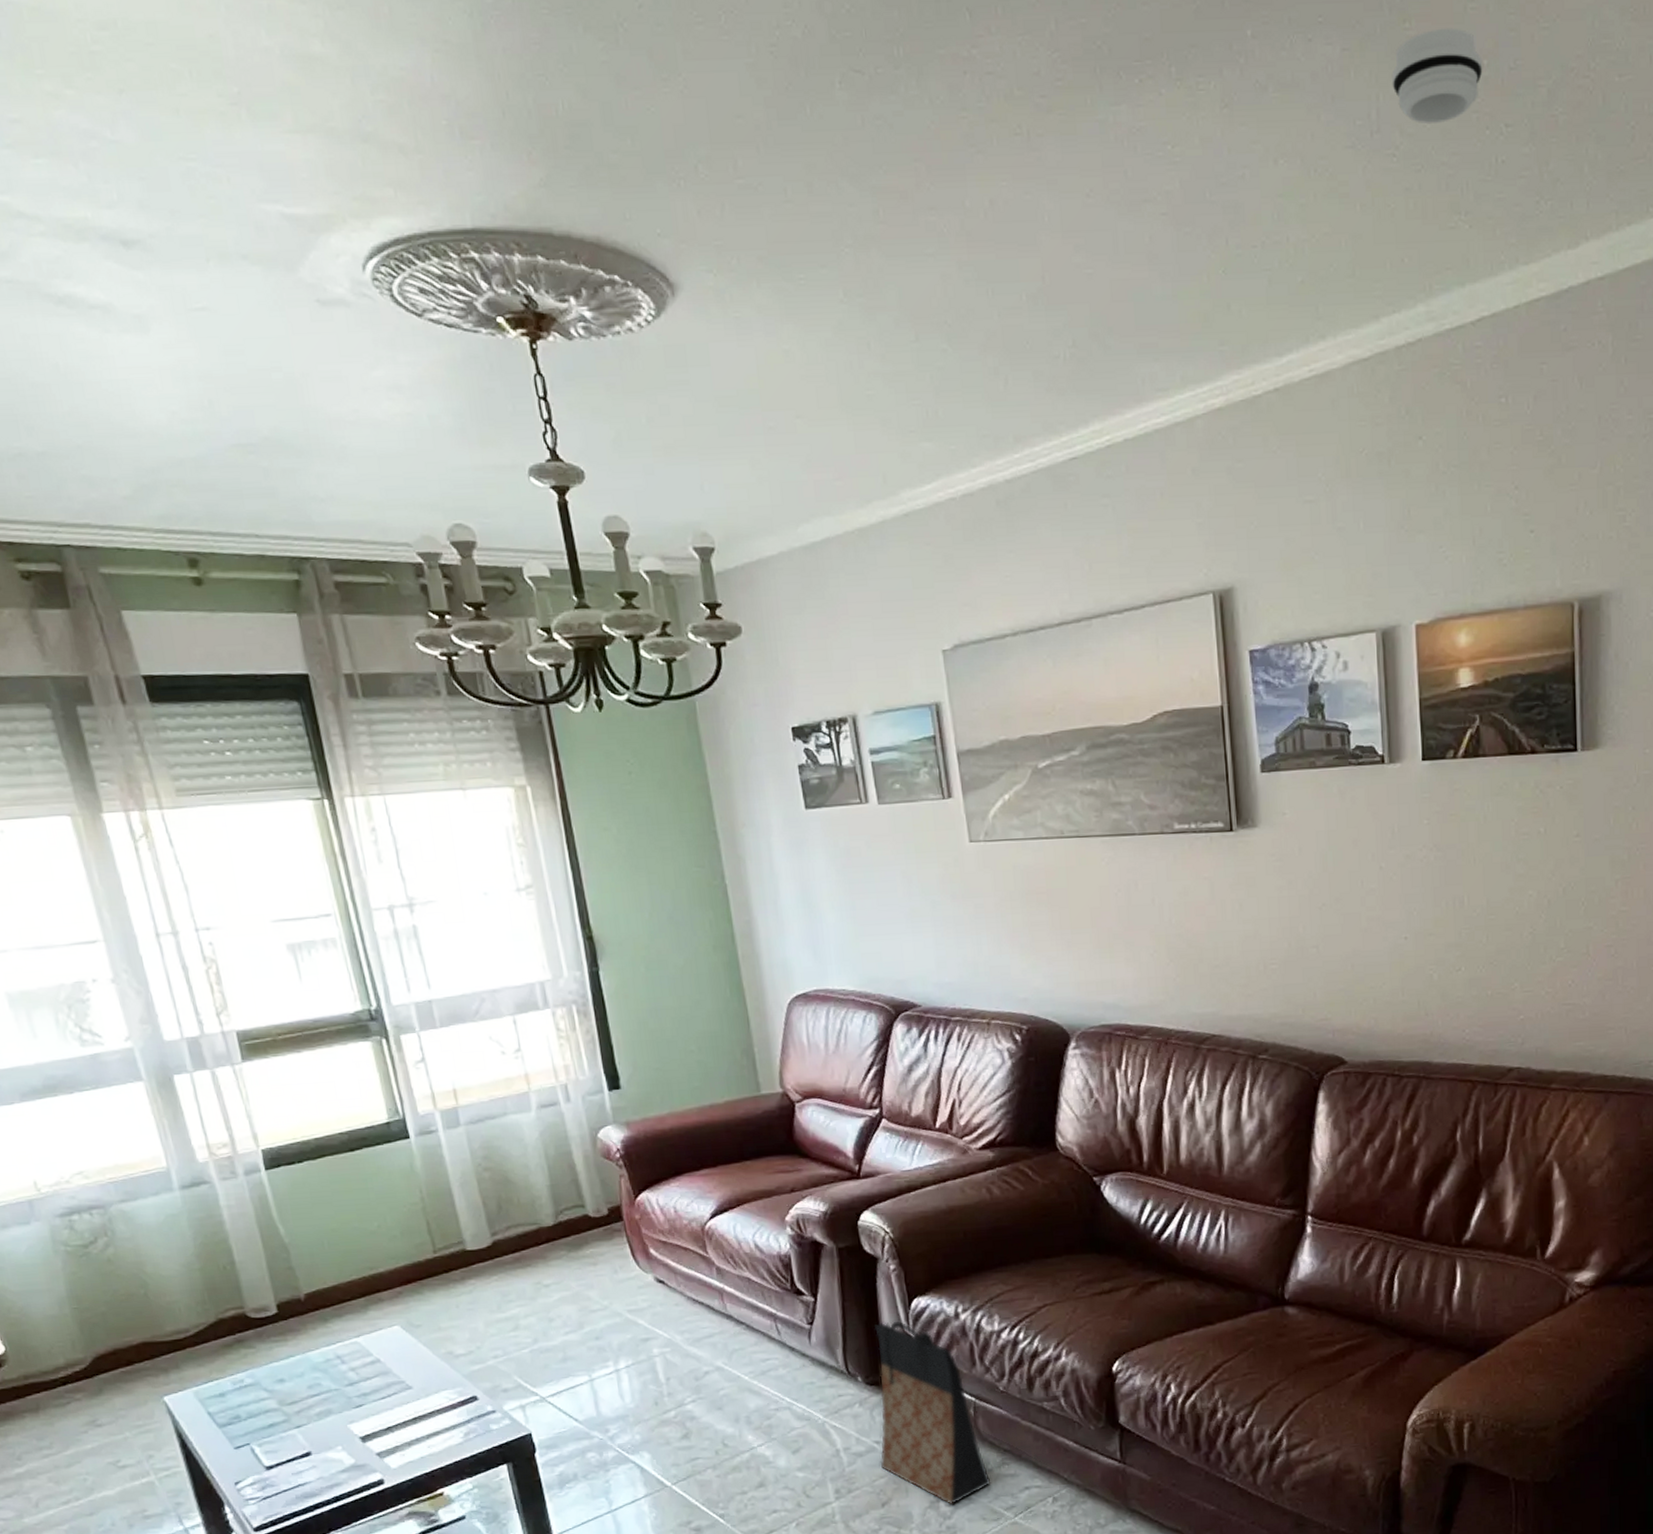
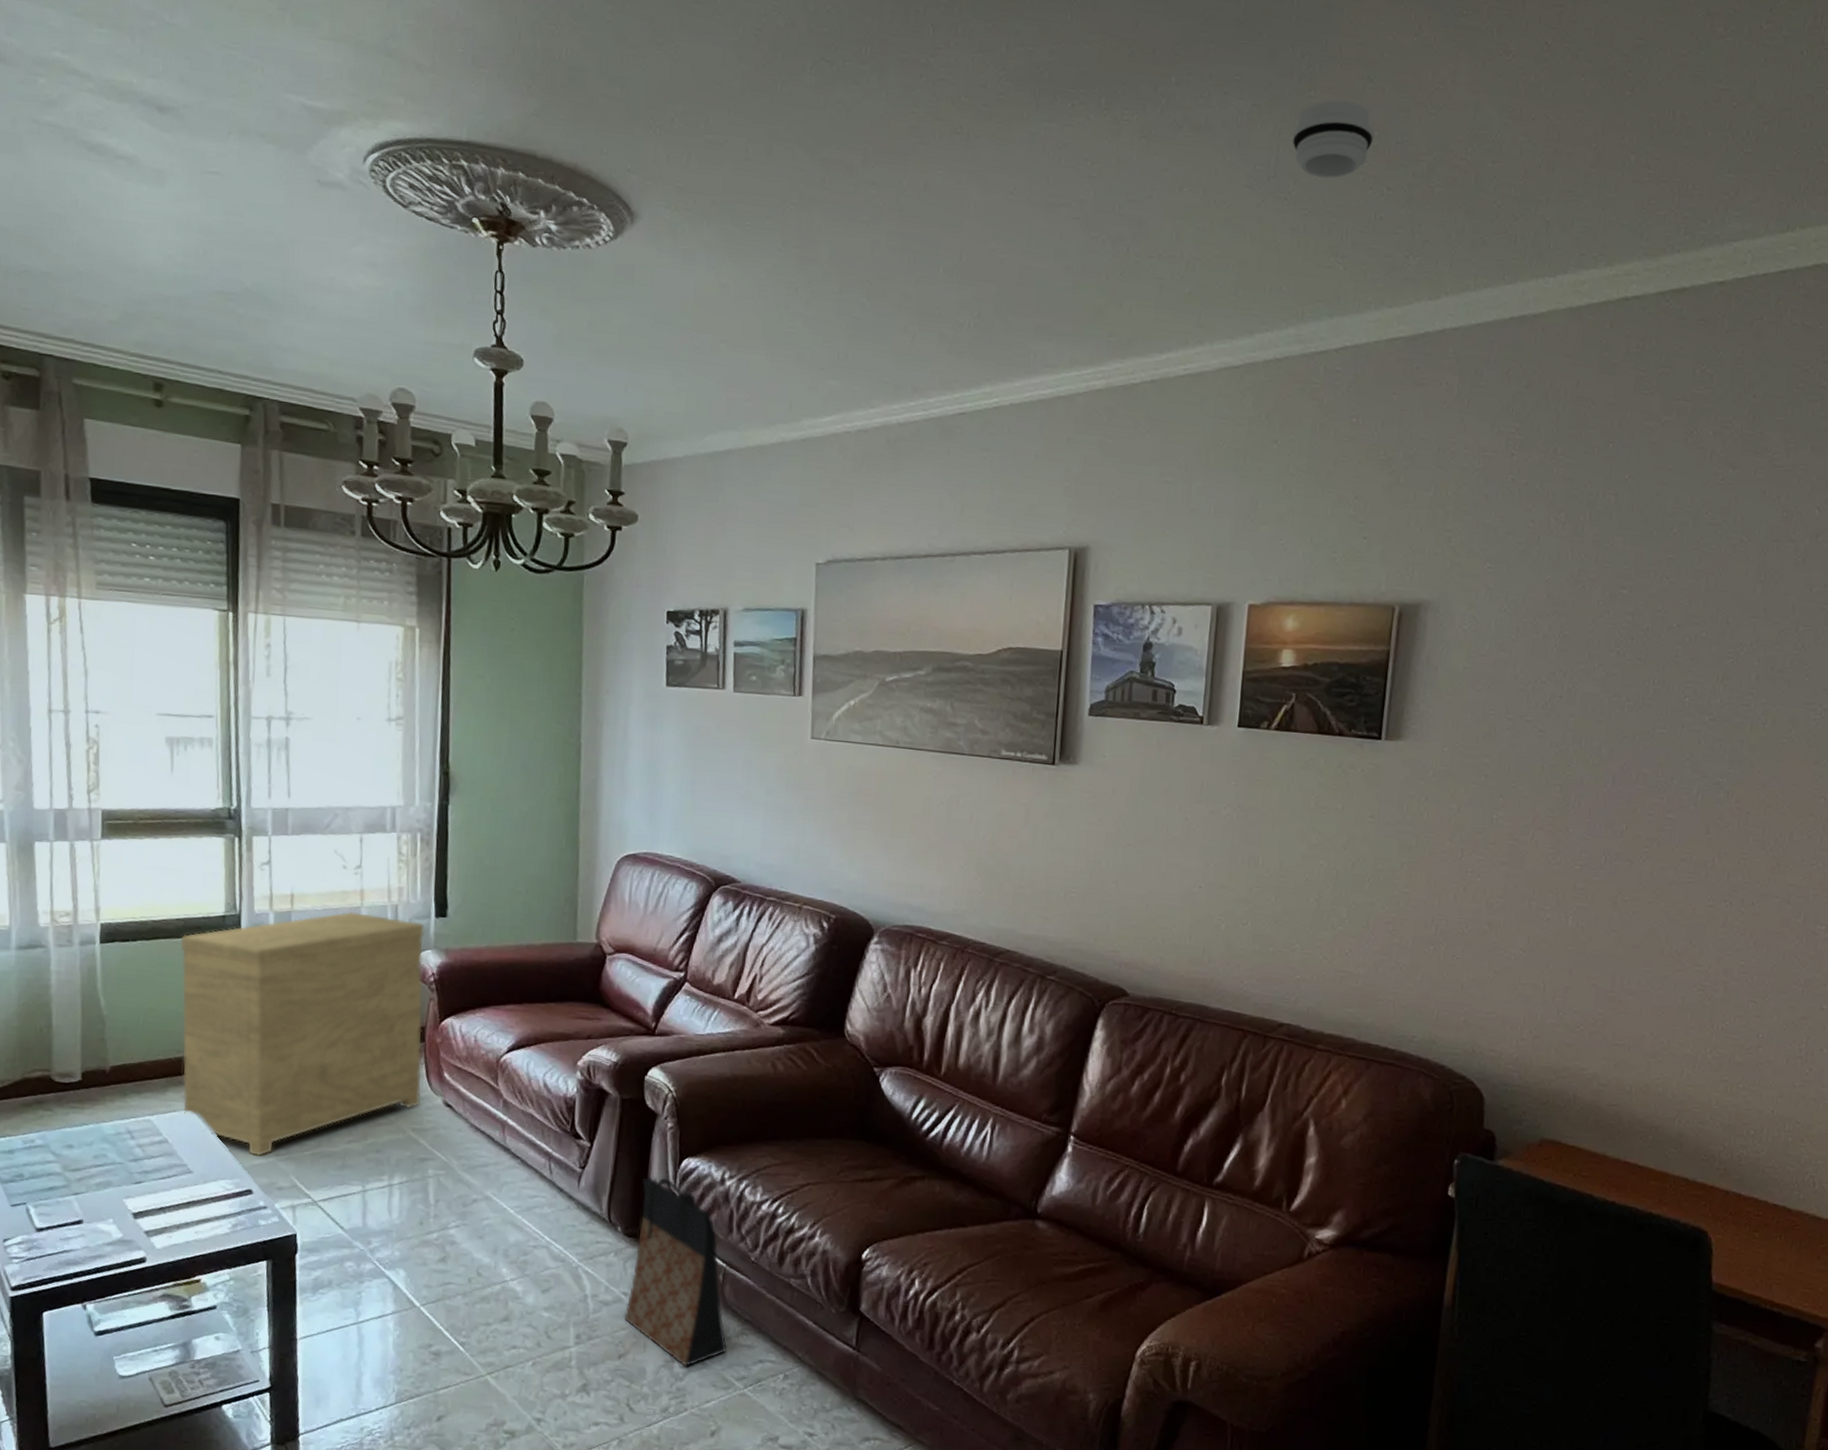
side table: none [348,1097,631,1363] -> present [180,911,424,1157]

